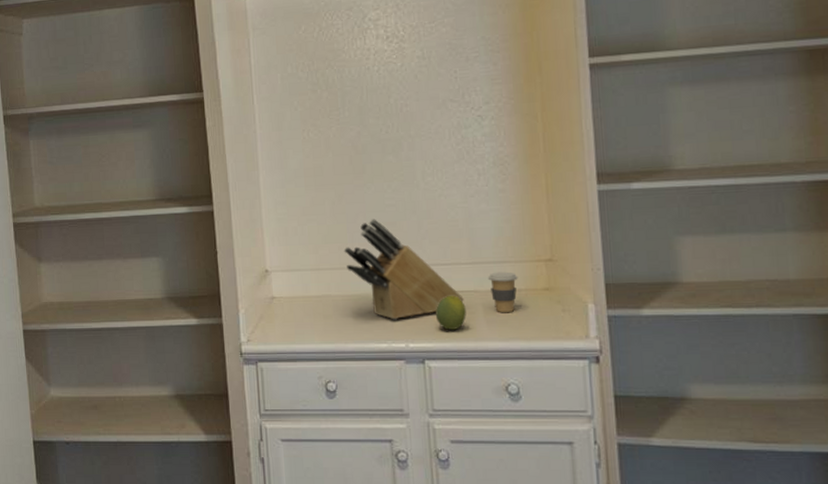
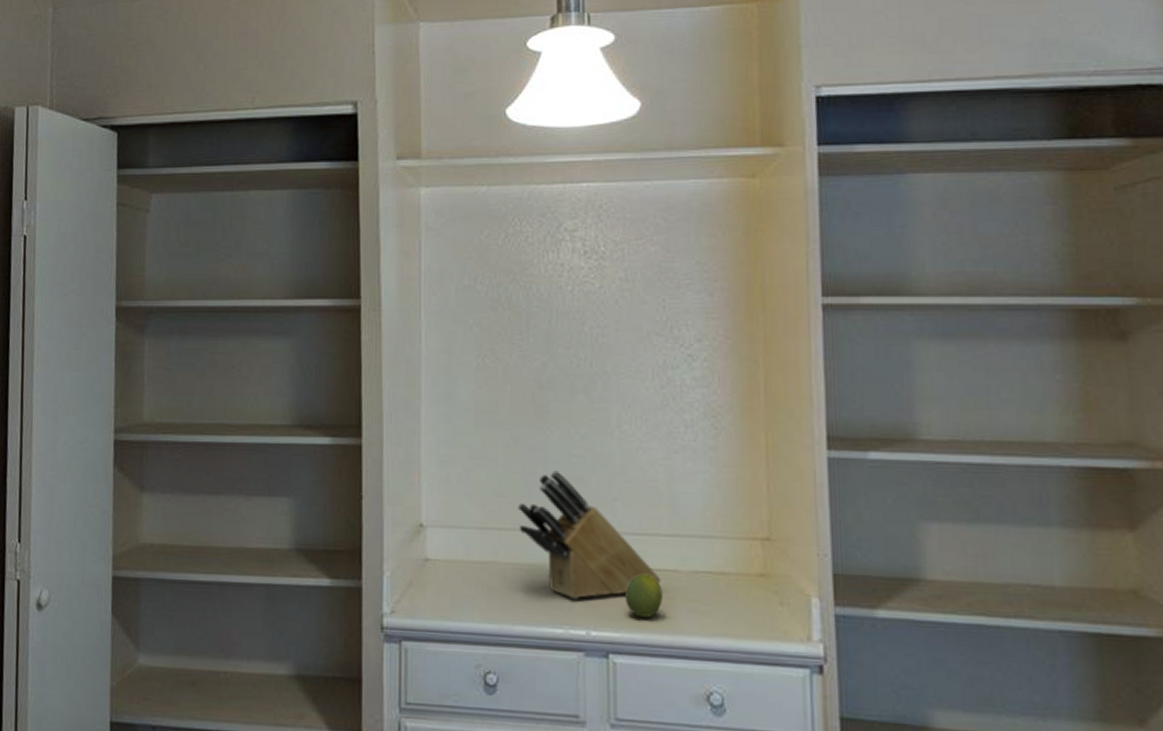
coffee cup: present [487,271,518,312] -> none [691,549,728,601]

